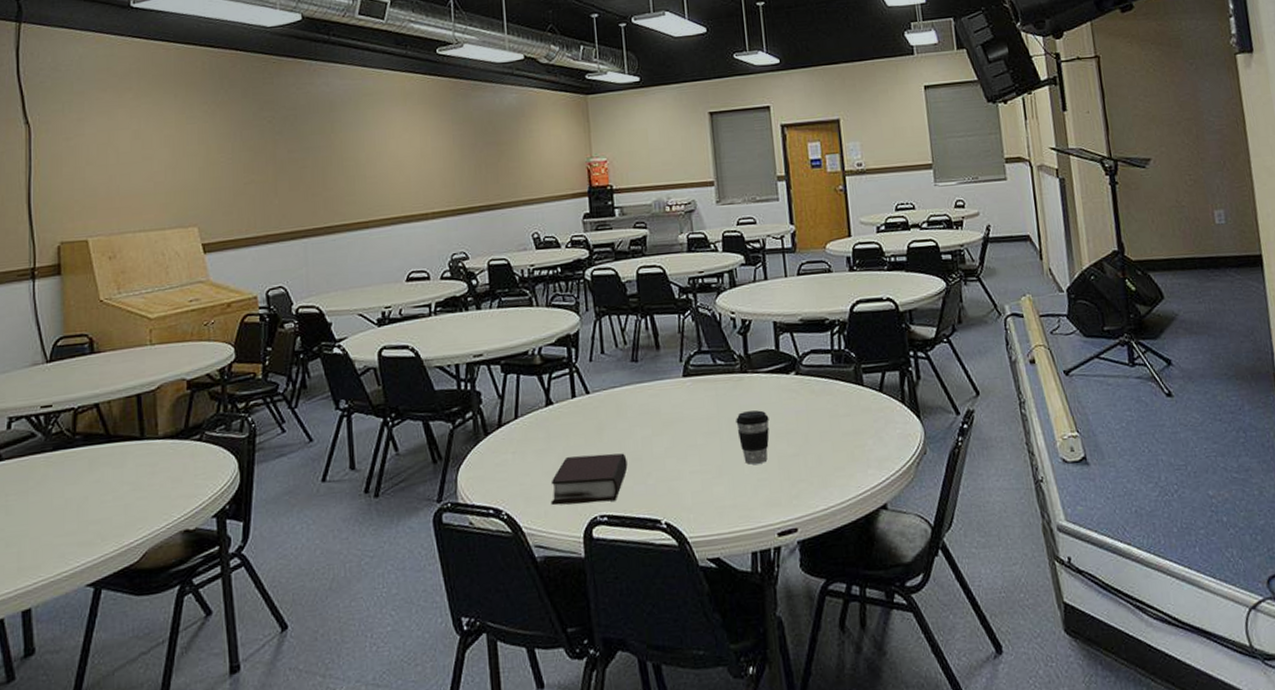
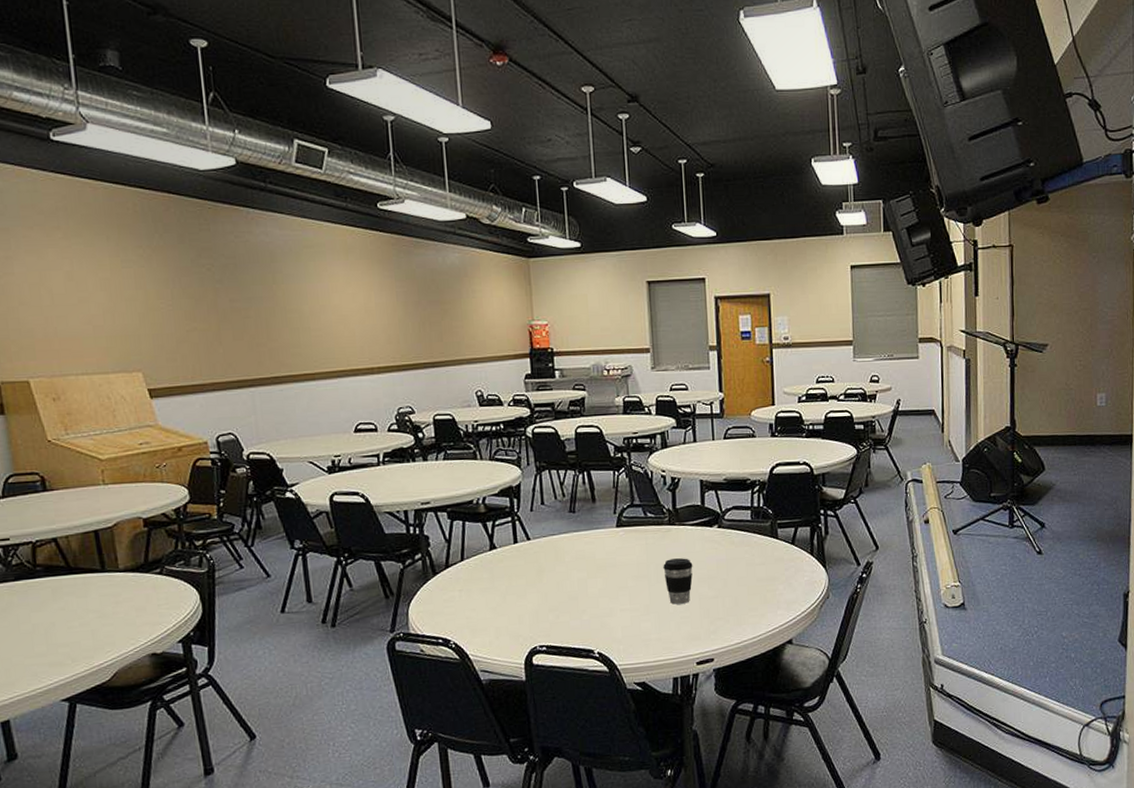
bible: present [550,453,628,506] -> none [495,593,565,637]

